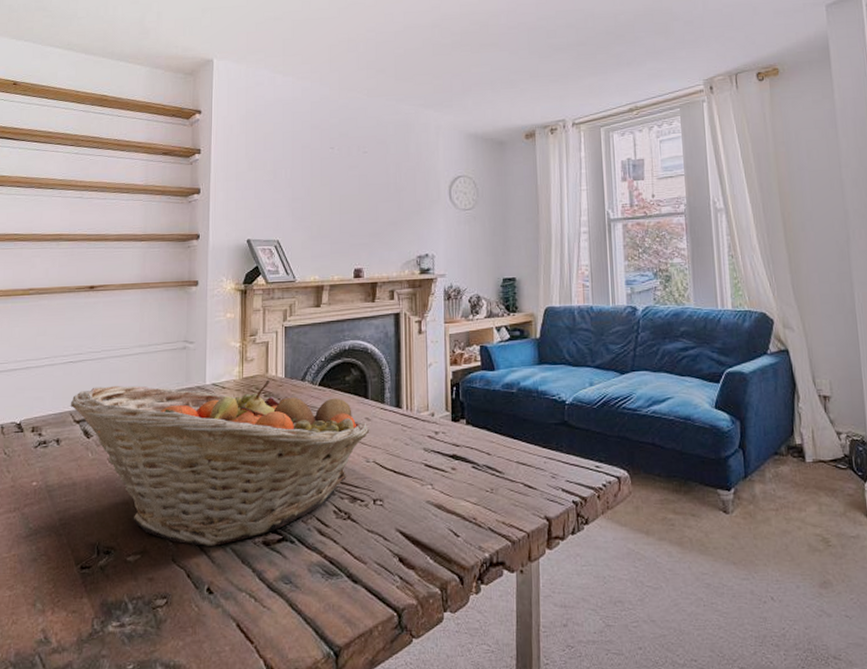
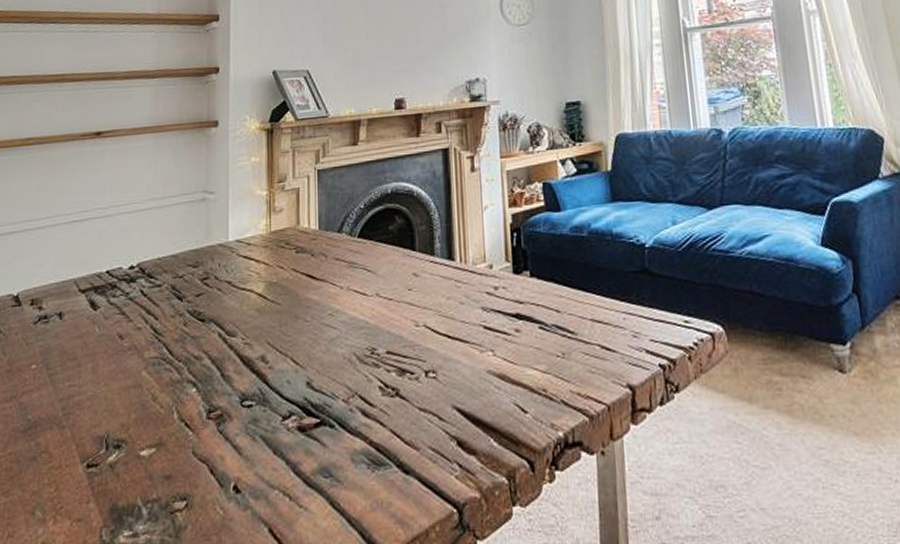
fruit basket: present [70,379,370,546] -> none [74,232,419,435]

